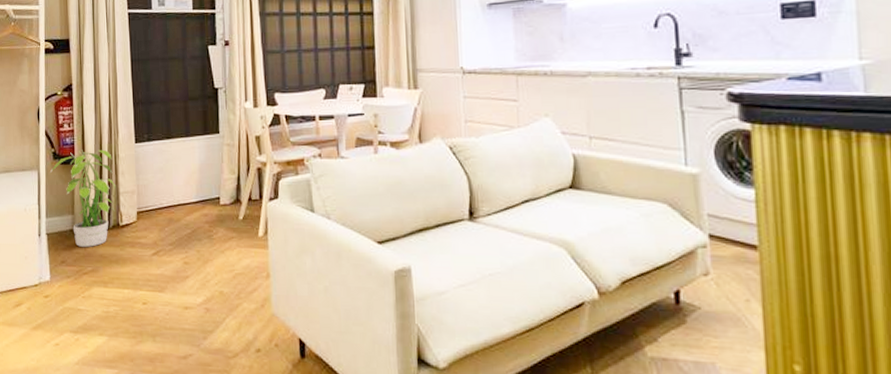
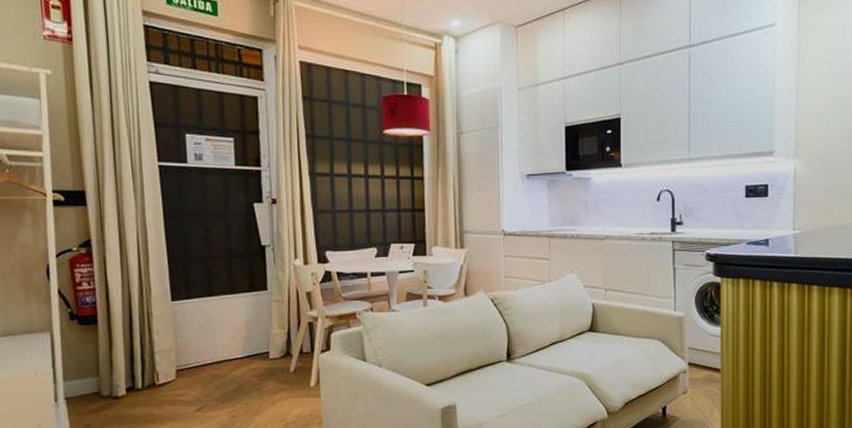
potted plant: present [50,149,116,247] -> none [67,308,150,409]

